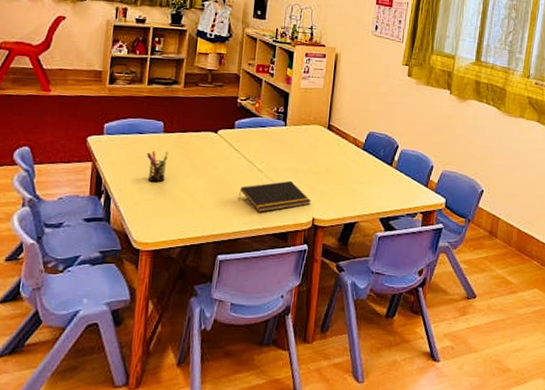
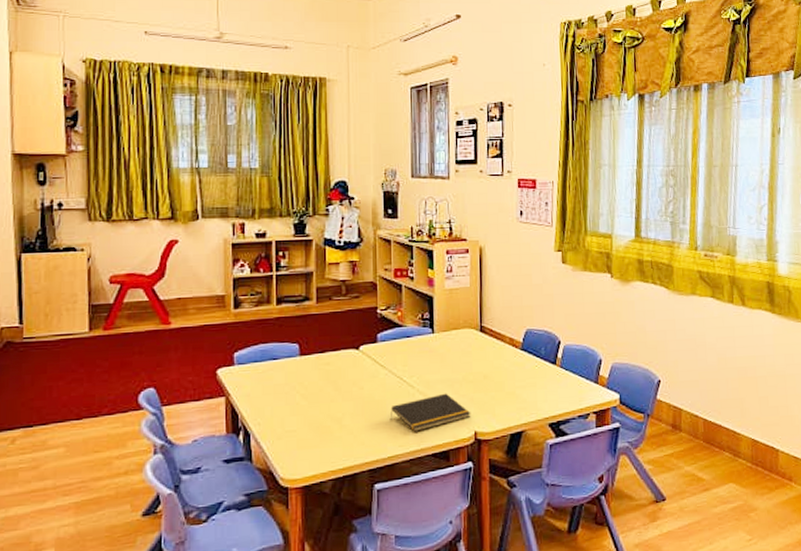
pen holder: present [146,151,168,183] -> none [283,376,308,412]

